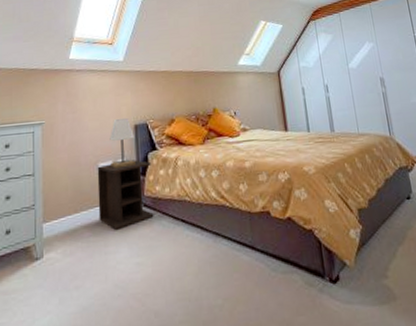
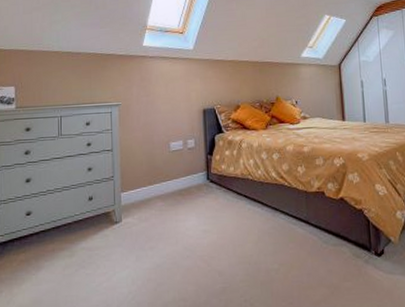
nightstand: present [97,160,154,231] -> none [169,141,220,202]
lamp: present [109,118,136,169] -> none [180,103,204,148]

